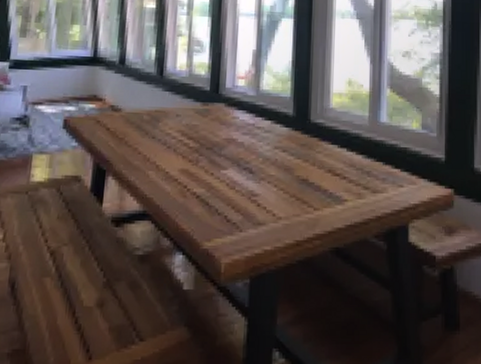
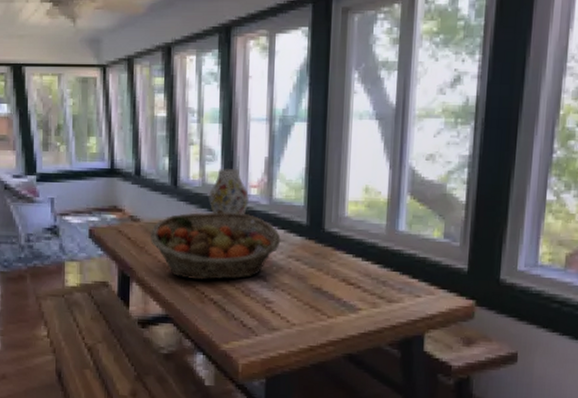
fruit basket: none [131,102,268,172] -> present [150,212,281,280]
vase: none [195,59,236,105] -> present [209,168,249,215]

